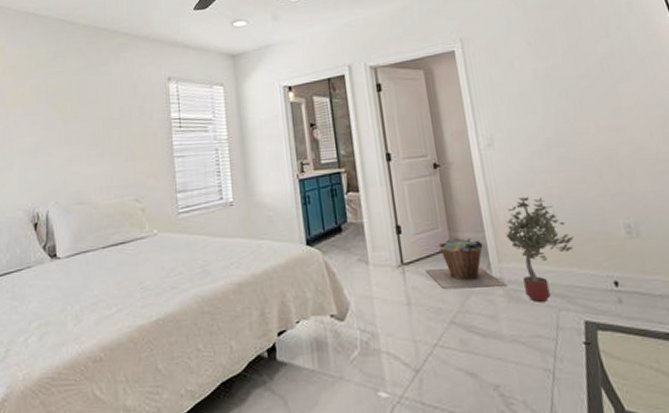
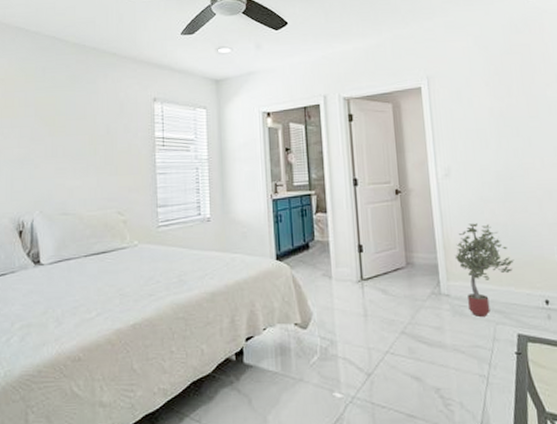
laundry basket: present [426,237,507,289] -> none [382,256,453,303]

